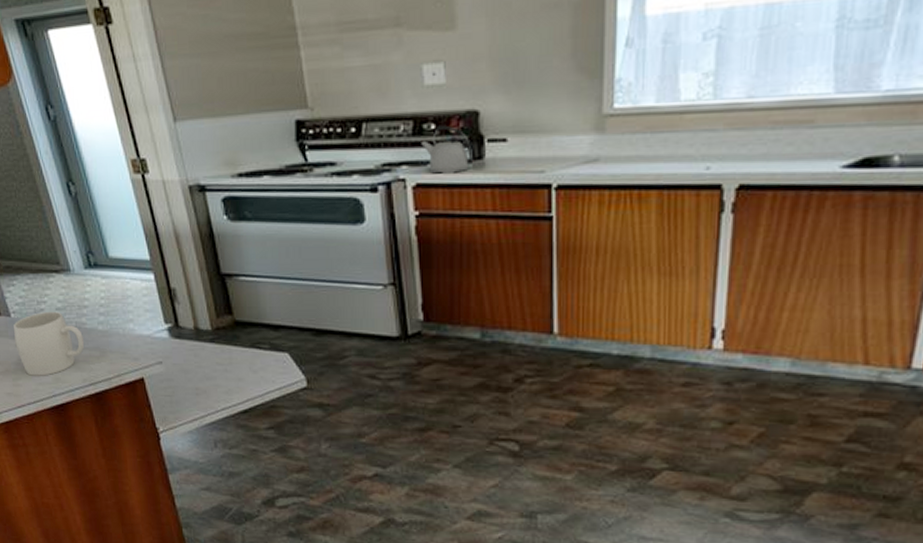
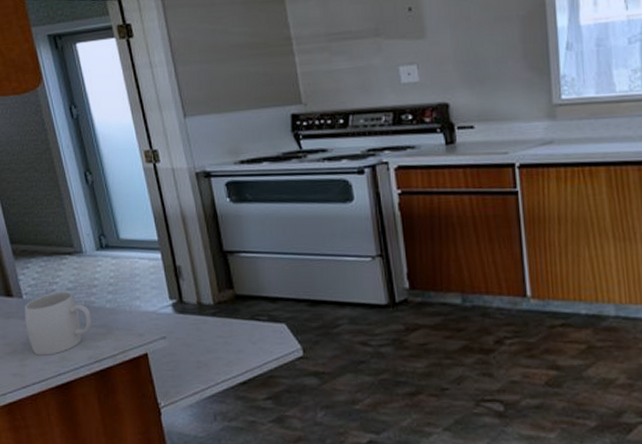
kettle: present [421,125,474,175] -> none [400,115,447,158]

